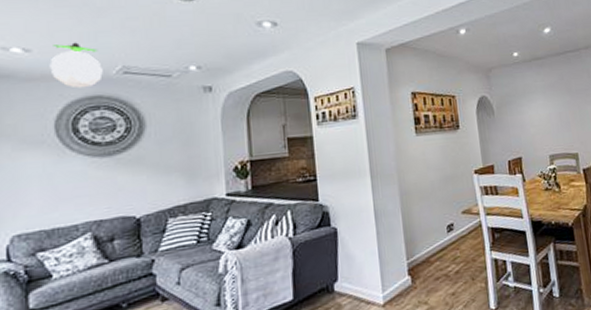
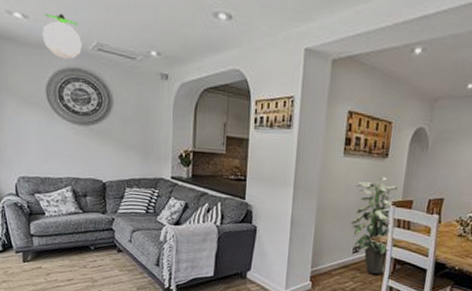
indoor plant: none [435,147,485,250] -> present [350,176,400,274]

